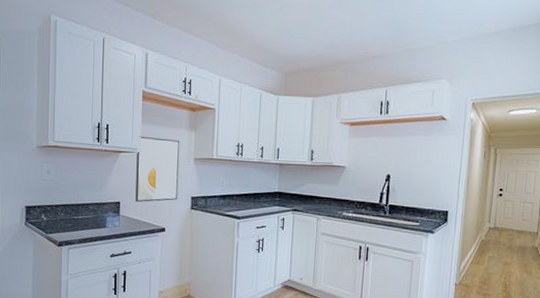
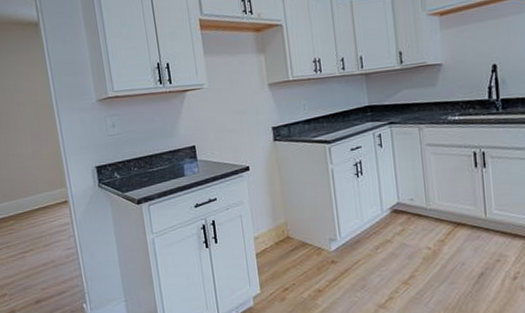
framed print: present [135,136,180,203] -> none [203,66,258,144]

